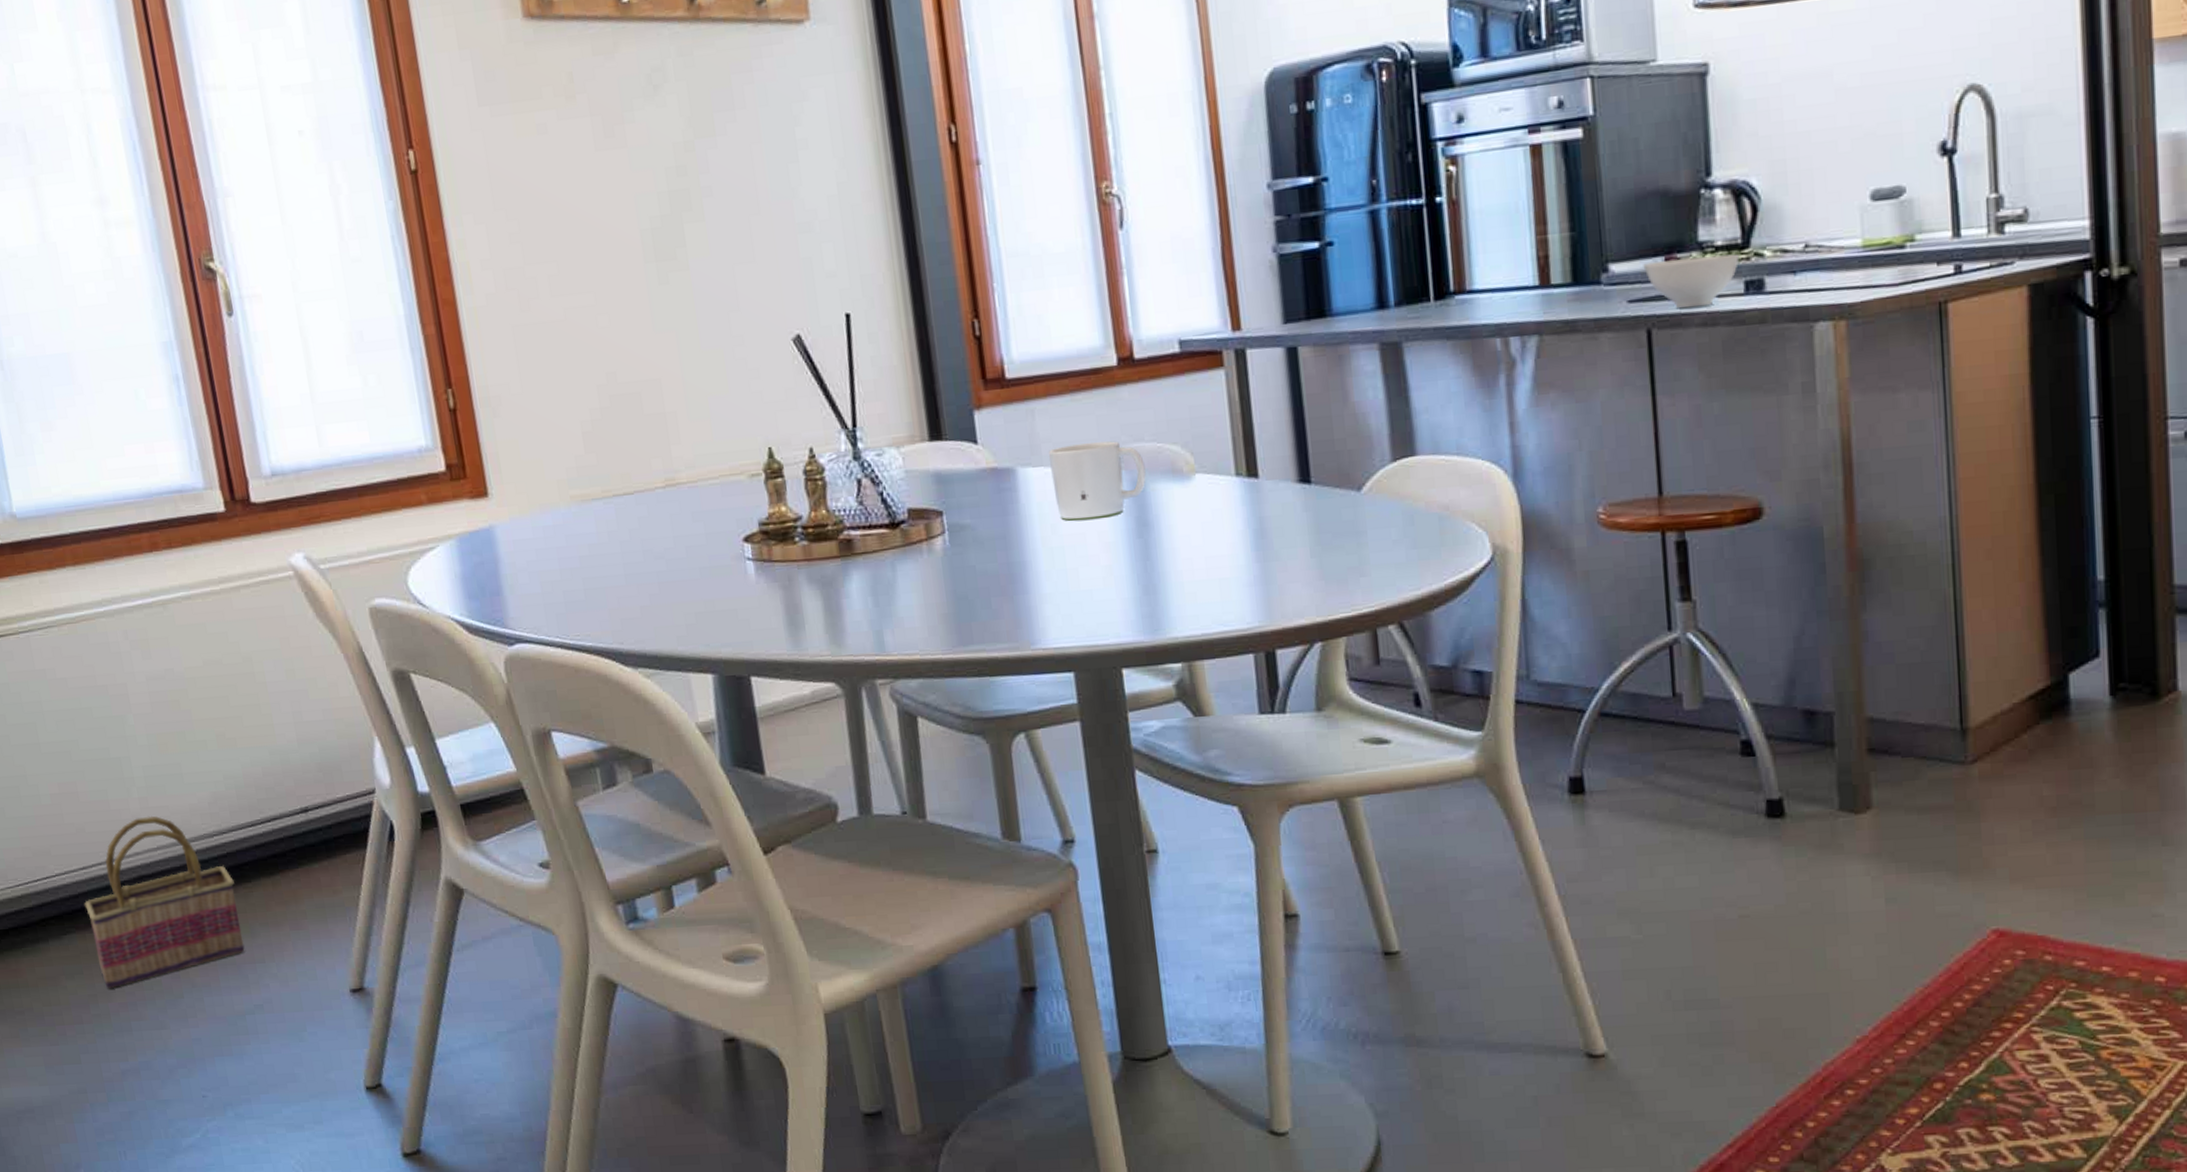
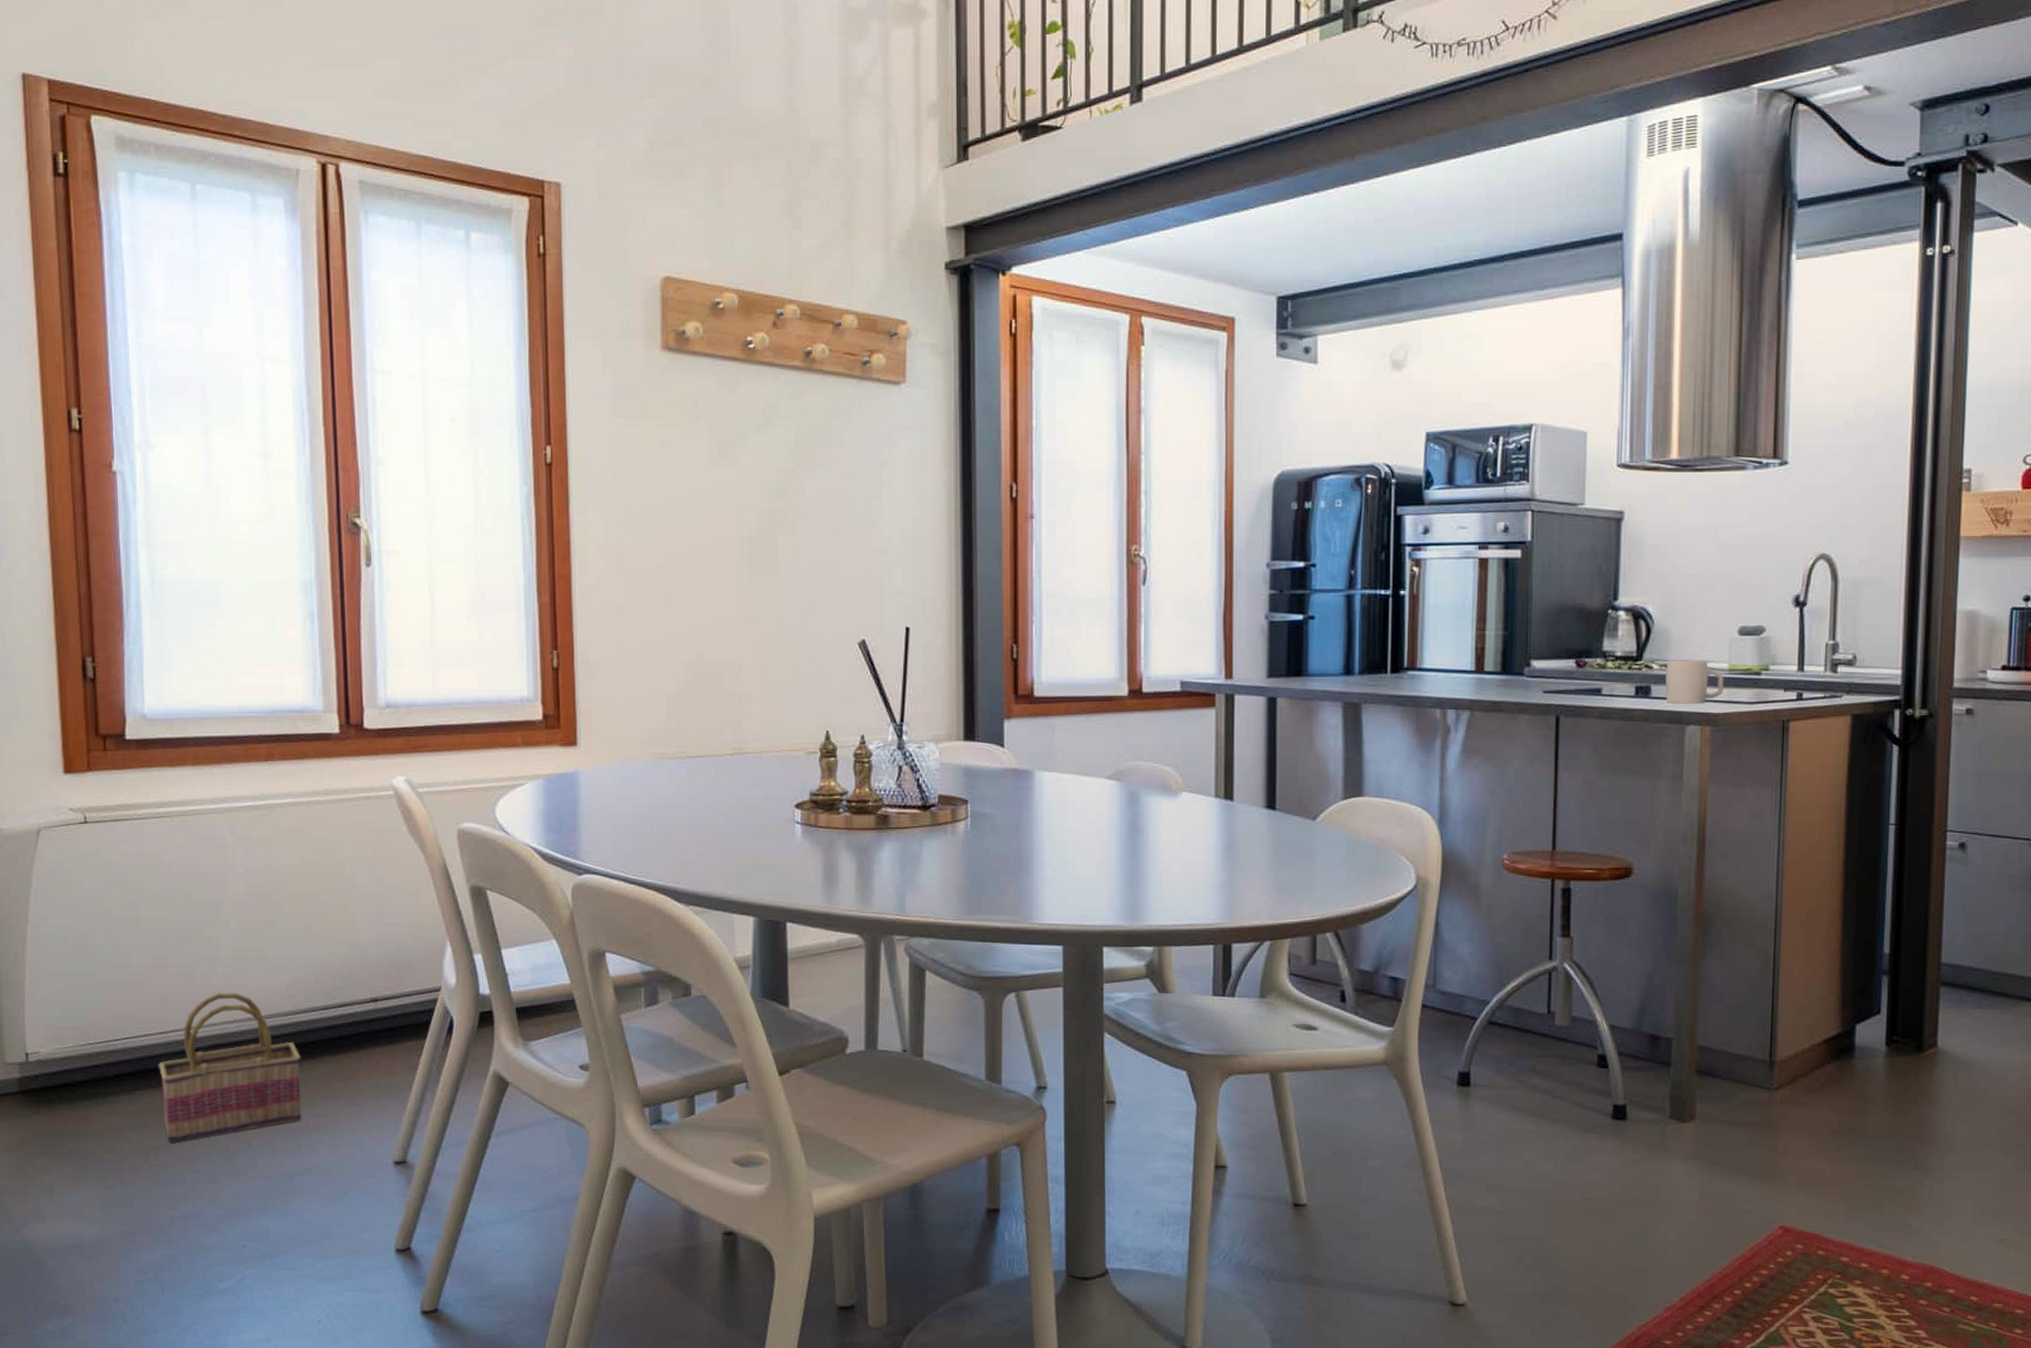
mug: present [1049,441,1146,522] -> none [1063,757,1141,821]
bowl: present [1643,253,1740,309] -> none [1558,663,1634,703]
mug: none [1781,238,1859,298] -> present [1665,659,1724,704]

